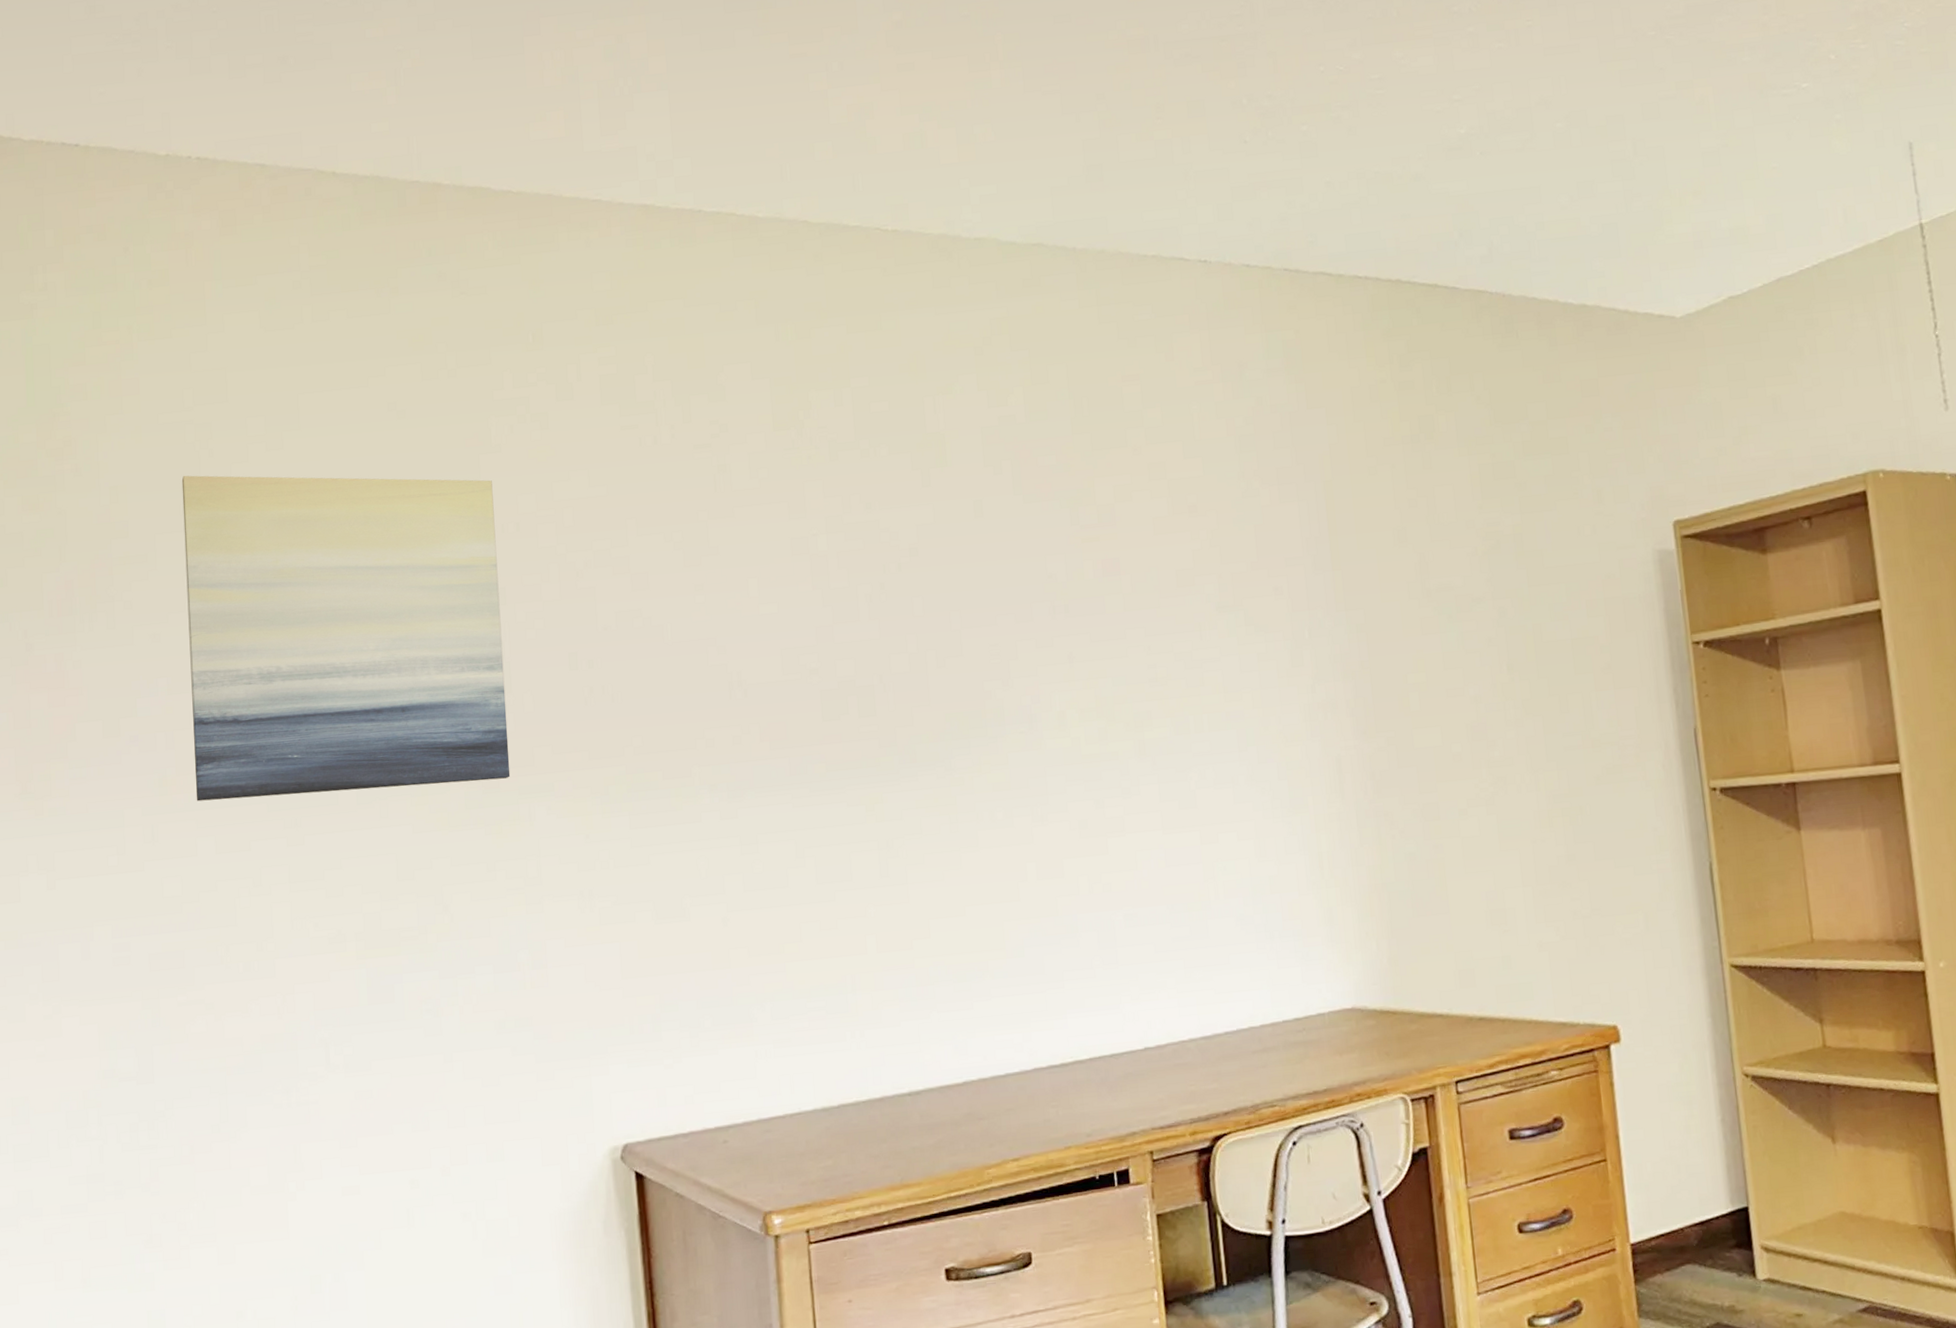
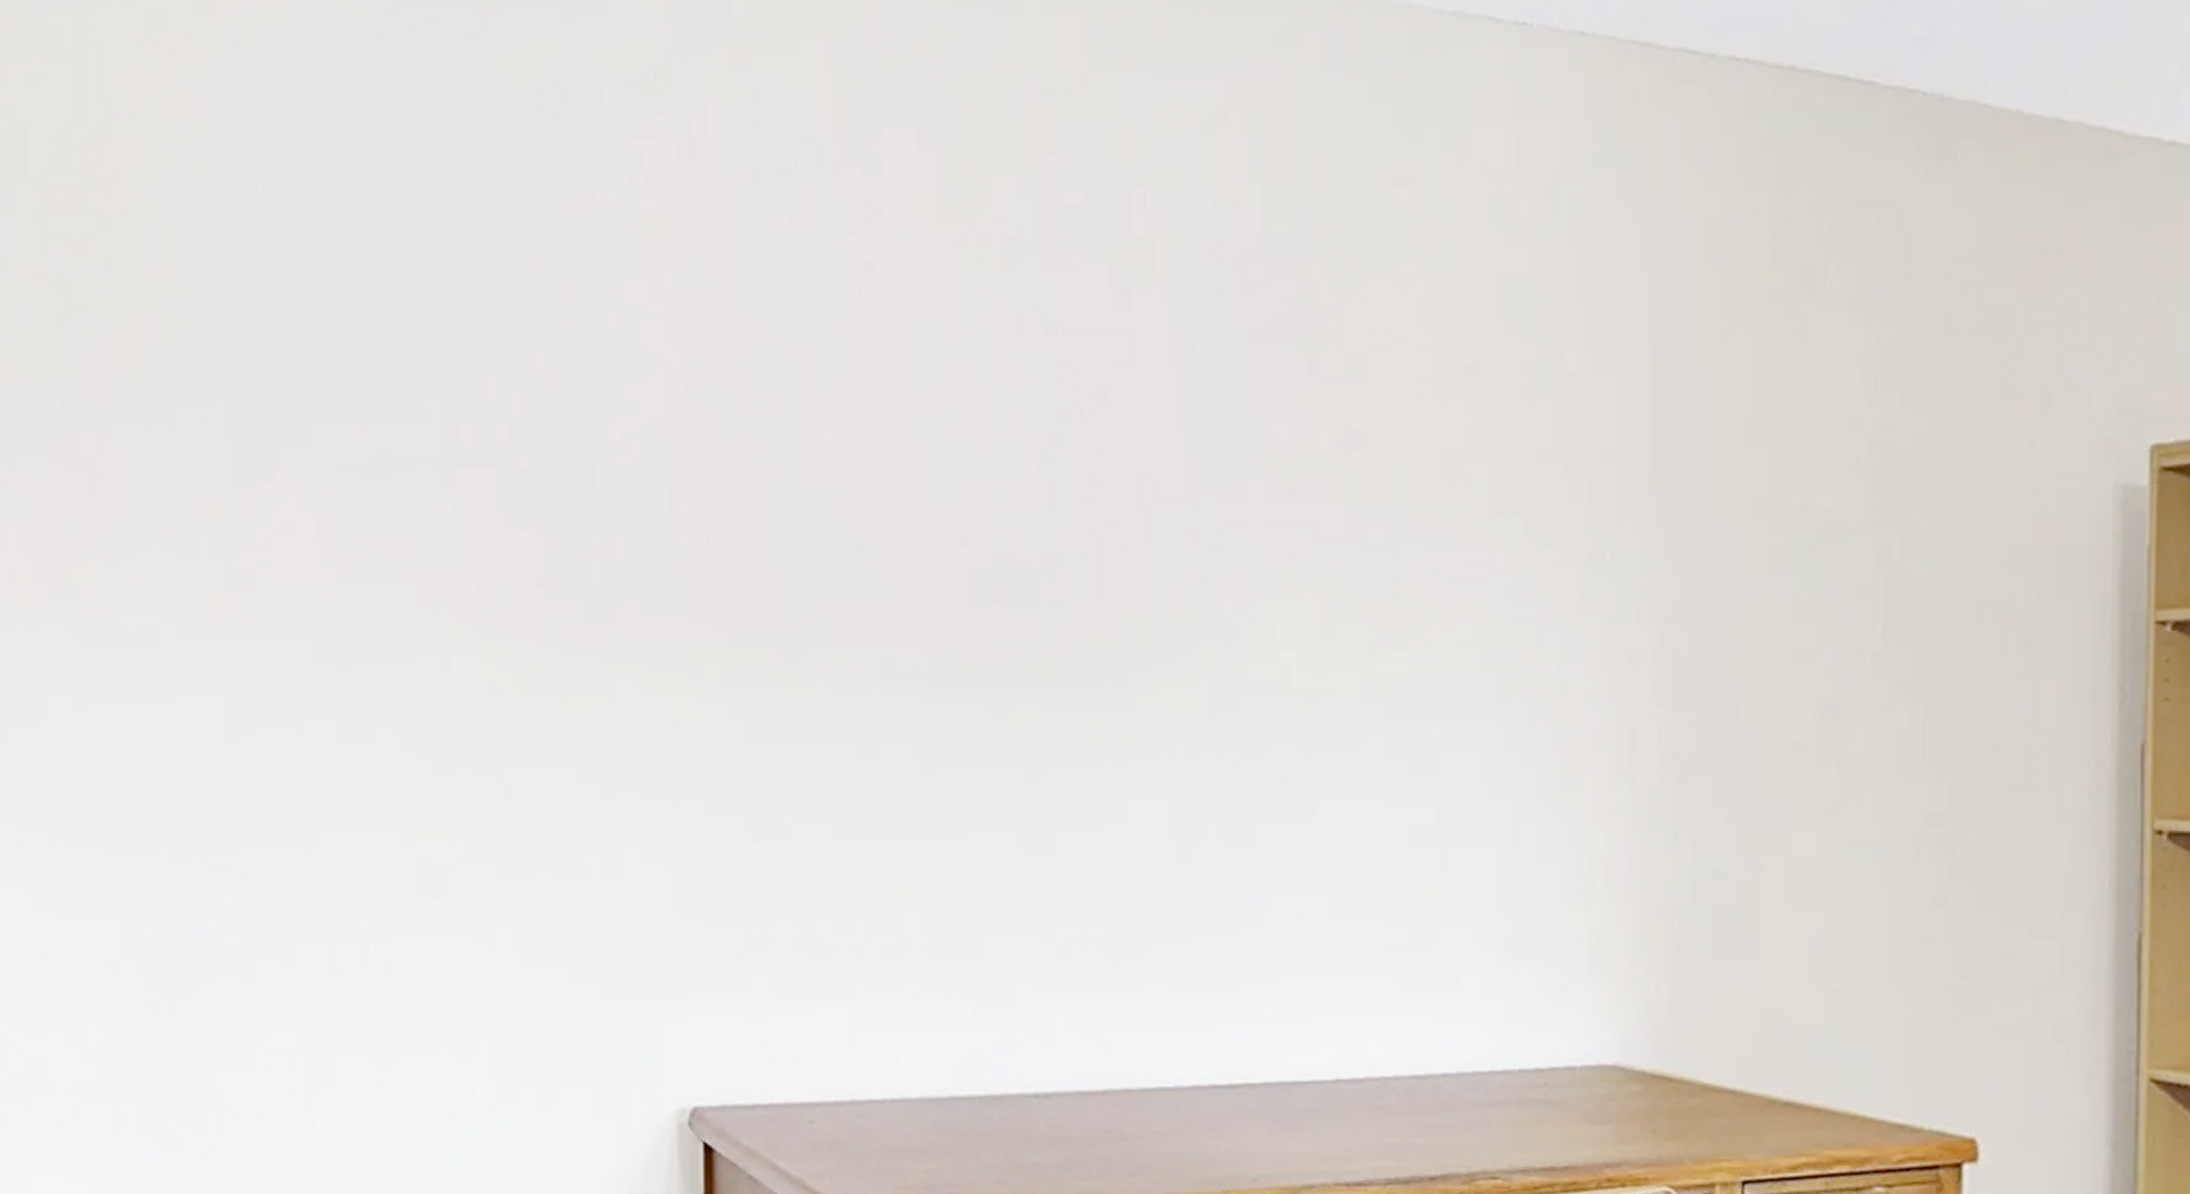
wall art: present [181,475,511,802] -> none [238,223,594,639]

